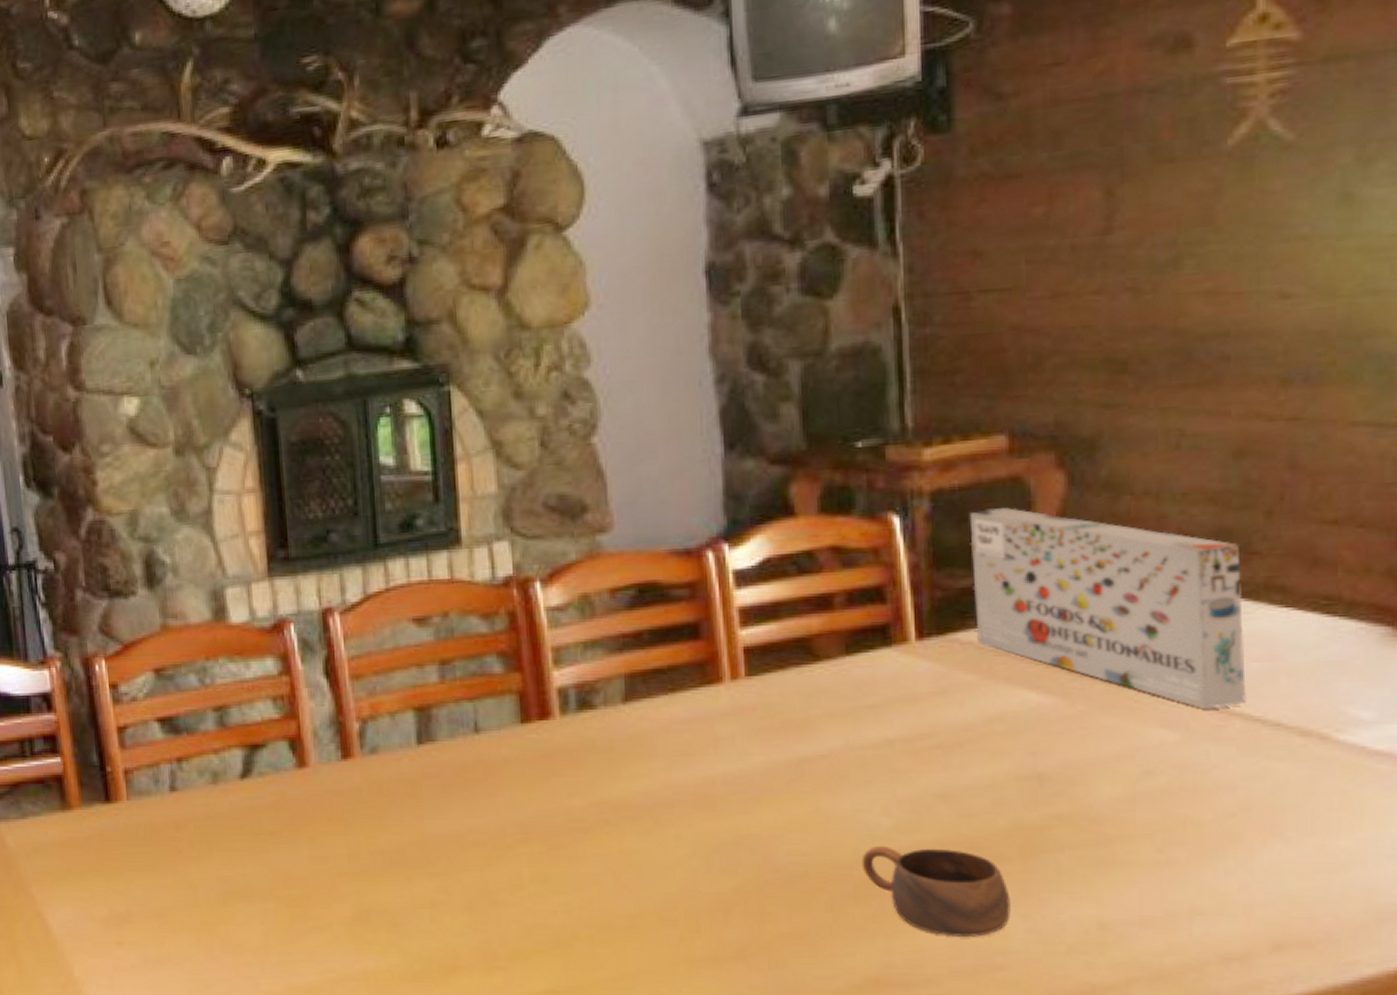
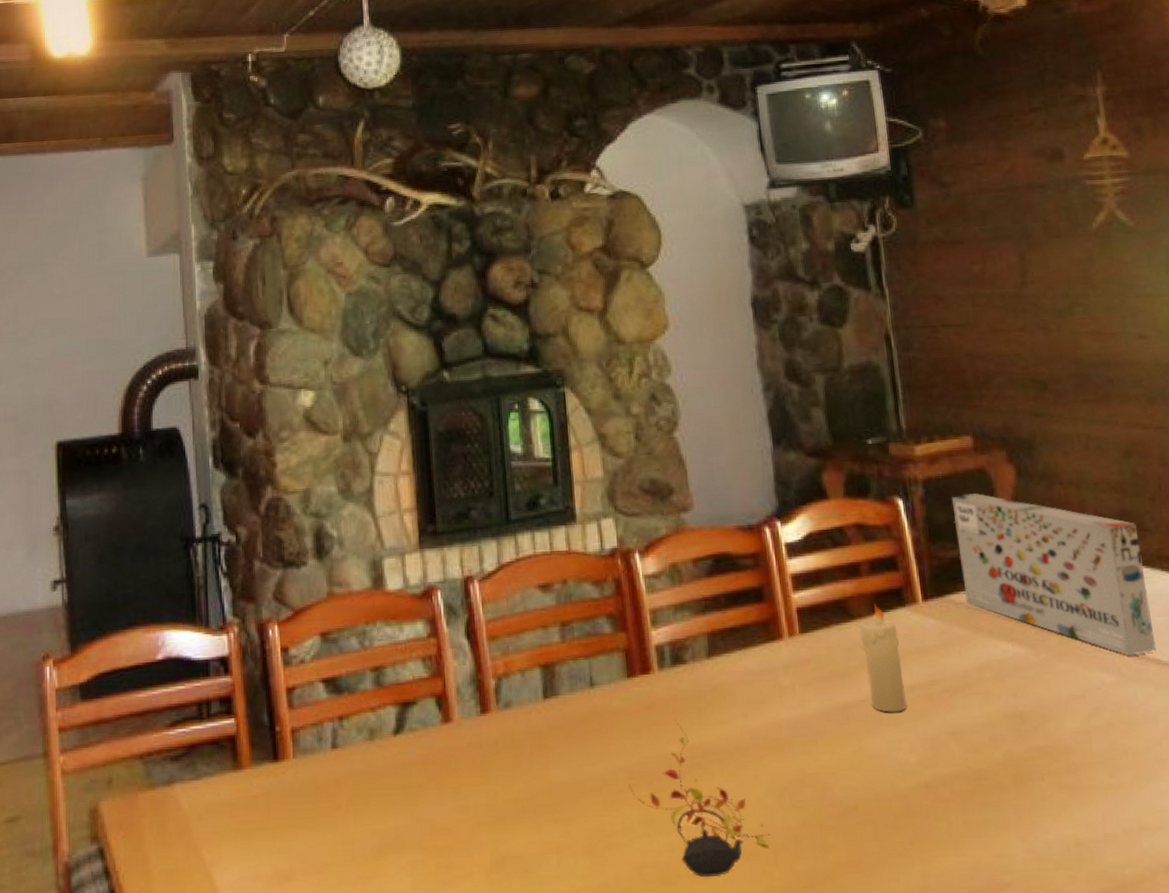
teapot: none [518,770,693,942] -> present [628,719,771,878]
candle: none [826,643,884,770] -> present [859,604,907,713]
cup: present [861,845,1012,937] -> none [897,779,1012,859]

